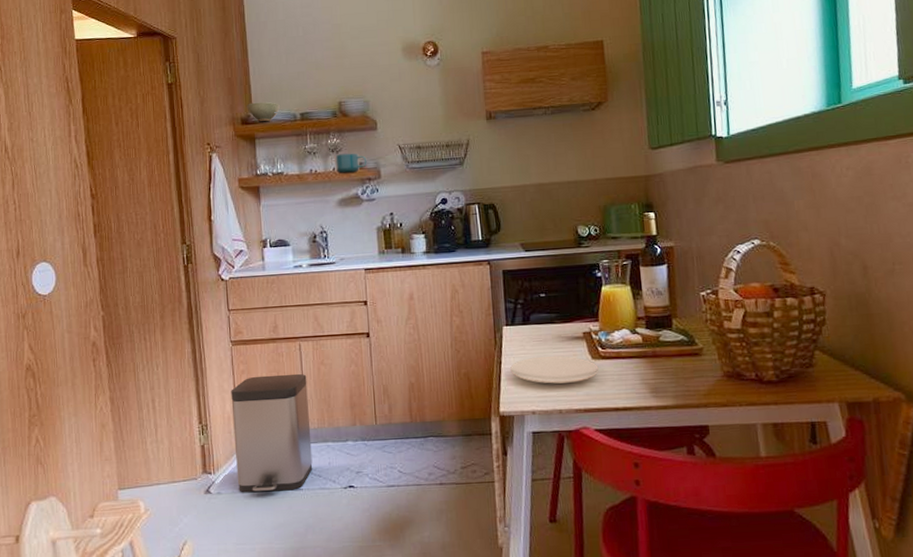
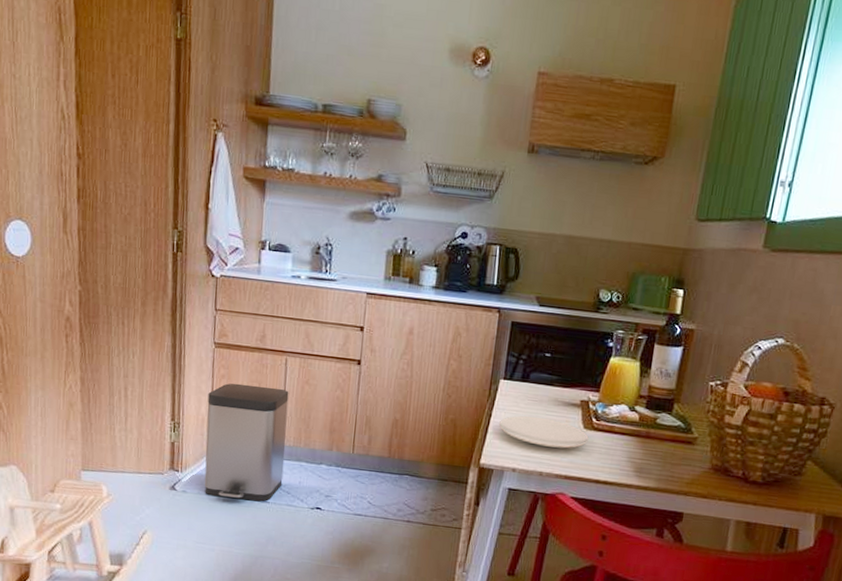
bowl: present [245,101,280,124] -> none [262,81,301,109]
cup: present [334,153,367,175] -> none [352,160,389,186]

